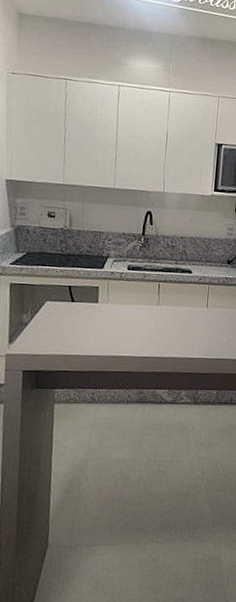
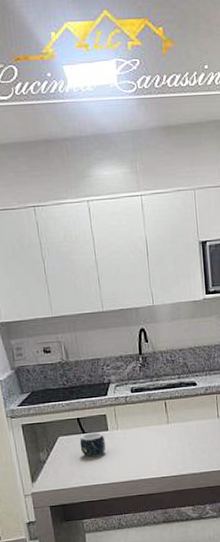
mug: none [66,302,94,327] -> present [79,432,106,458]

